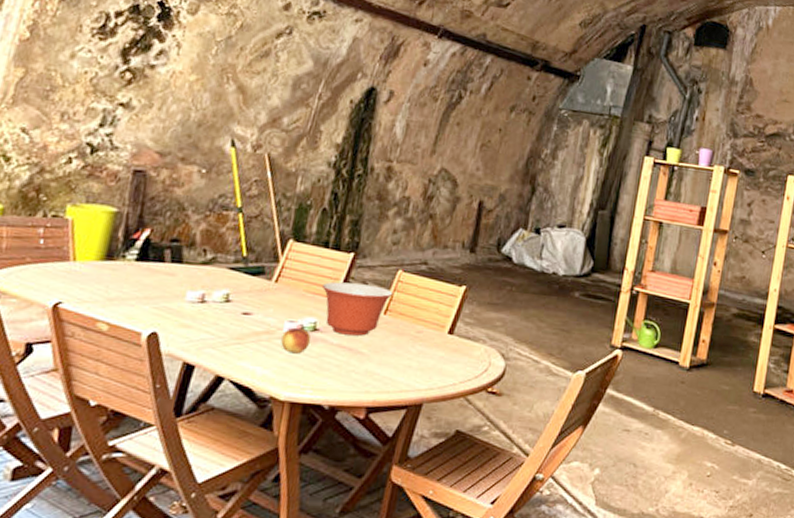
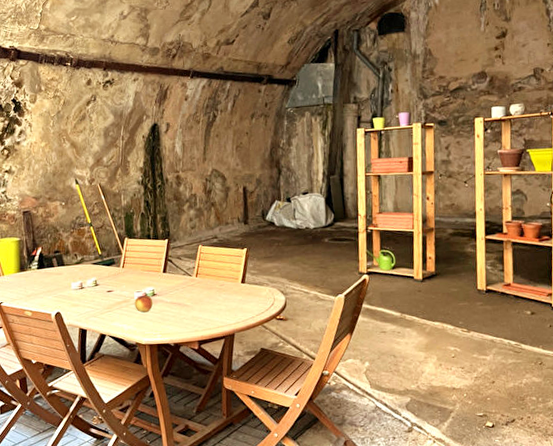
mixing bowl: present [321,281,393,336] -> none [152,259,199,295]

